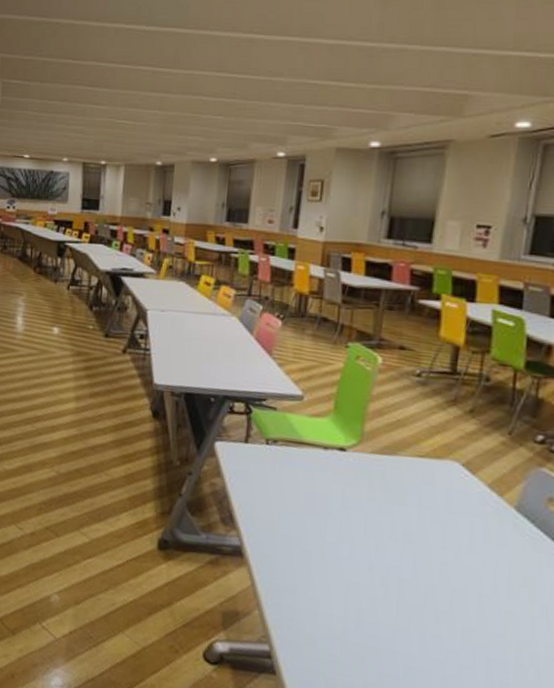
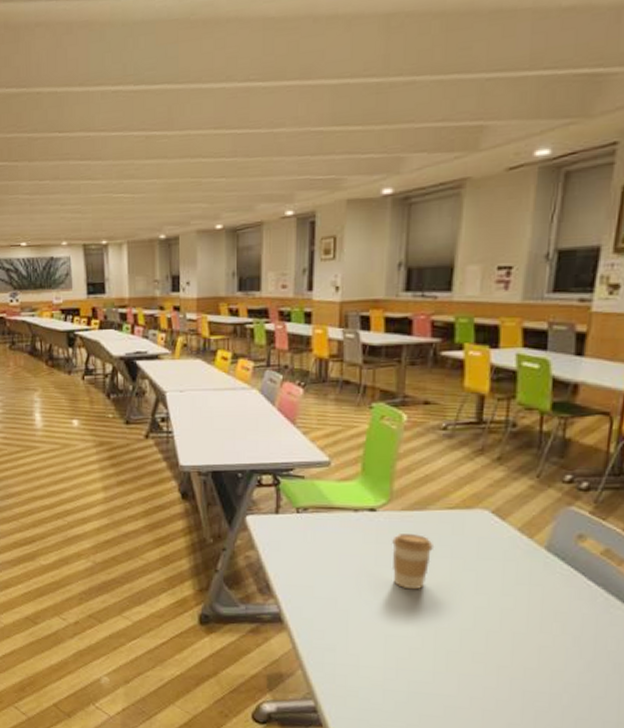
coffee cup: none [358,477,403,538] -> present [391,534,435,590]

